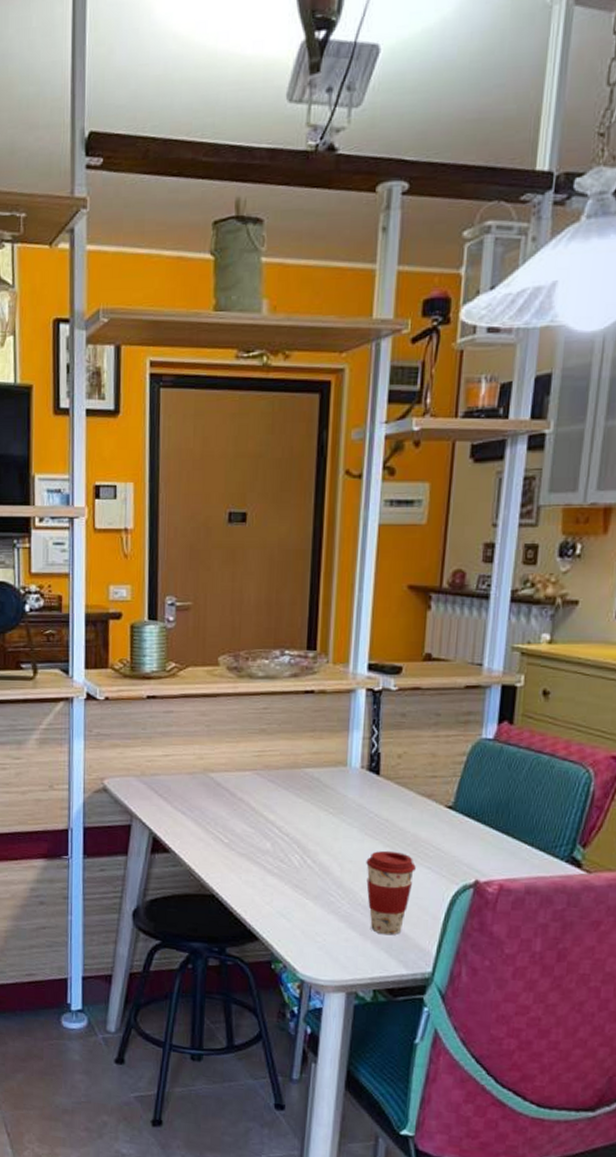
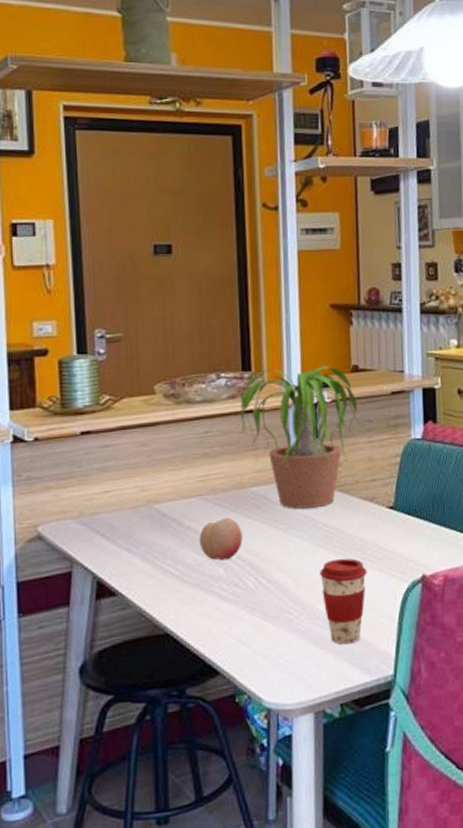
fruit: none [250,794,292,836] -> present [199,517,243,561]
potted plant: none [276,651,438,797] -> present [217,365,371,509]

